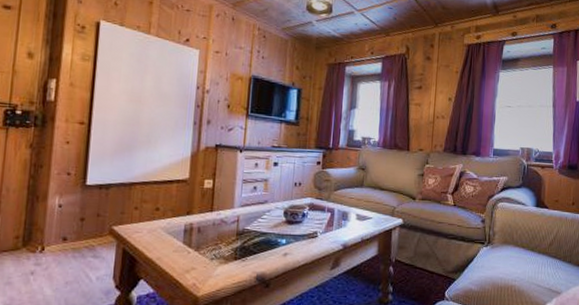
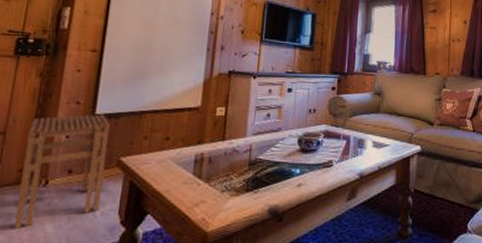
stool: none [14,185,102,292] -> present [13,114,111,230]

